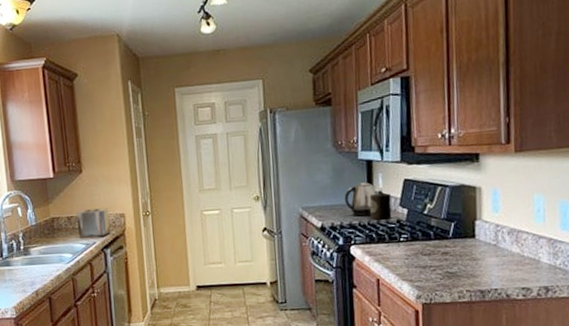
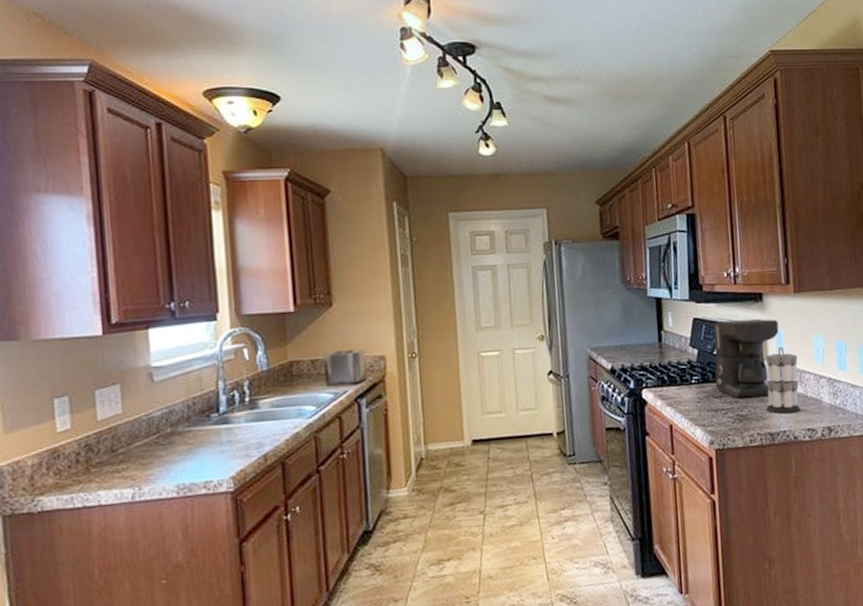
kettle: present [344,182,377,217] -> none [634,321,667,358]
canister: present [369,190,392,220] -> none [659,329,683,361]
coffee maker: none [424,179,496,256] -> present [713,318,779,399]
spice rack: none [478,206,515,273] -> present [765,346,801,414]

